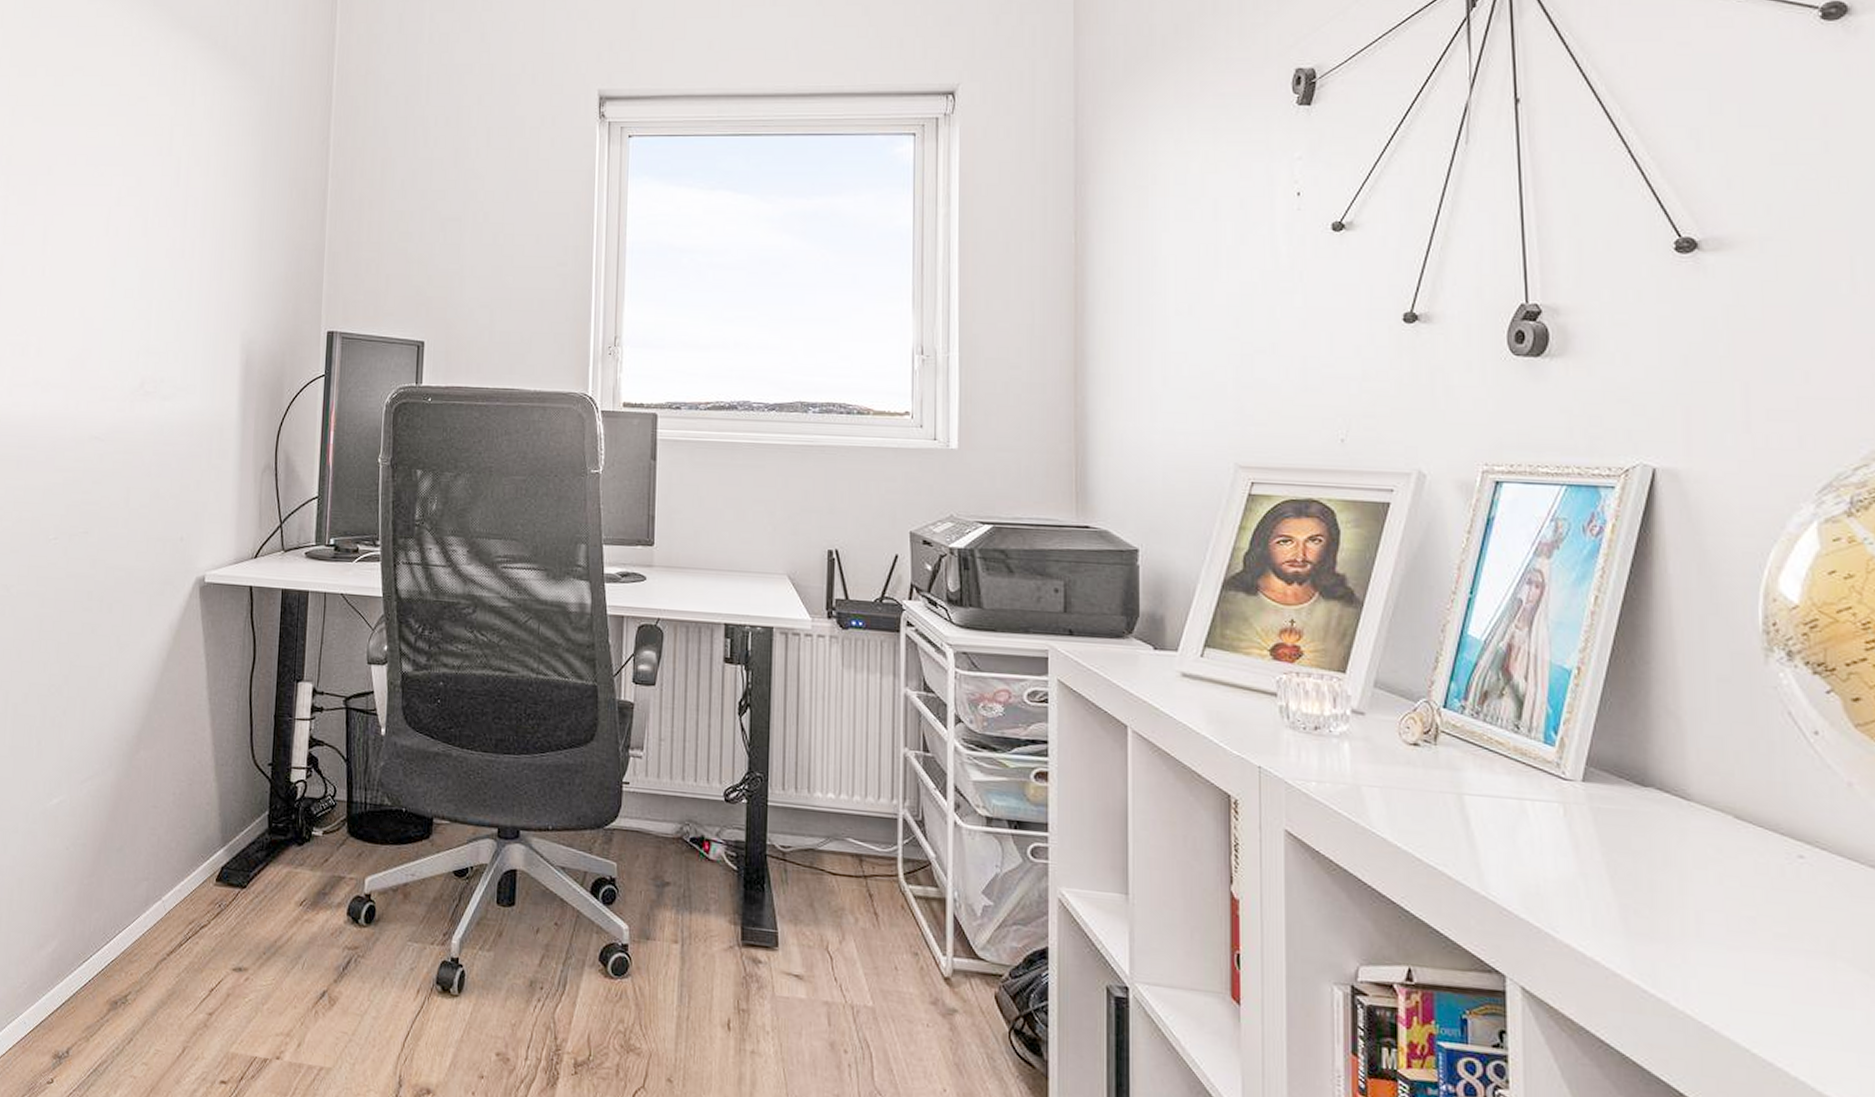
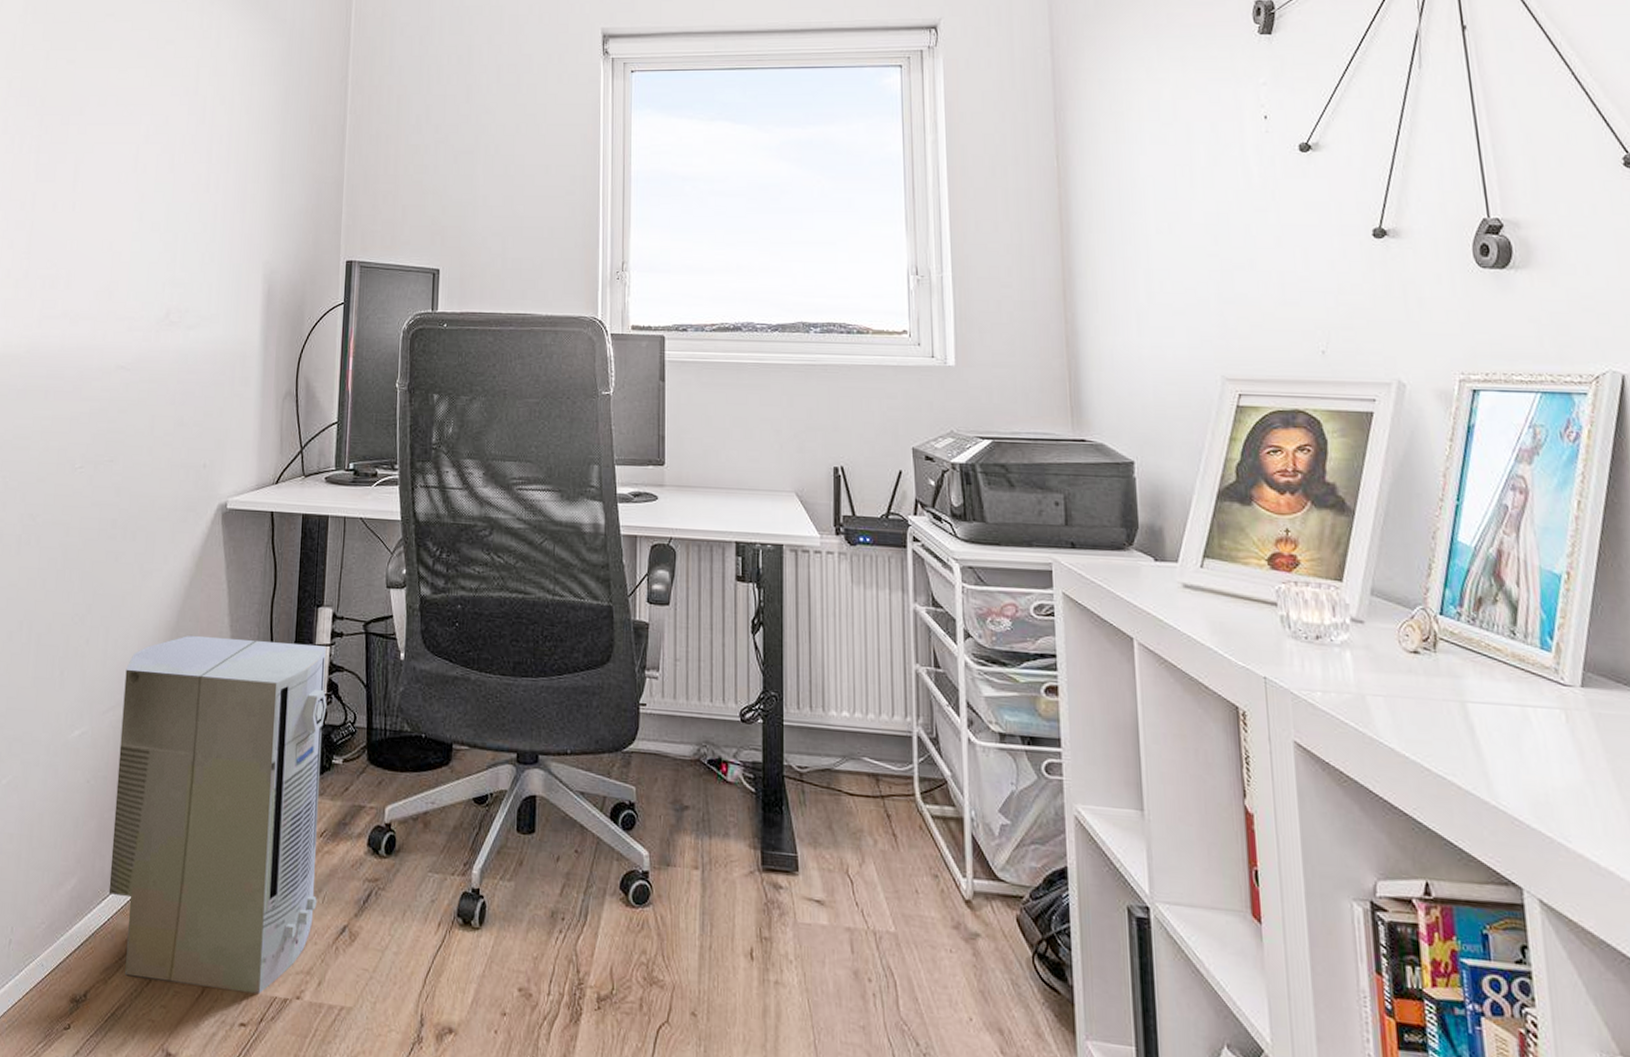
air purifier: none [89,707,307,1054] -> present [108,635,327,995]

